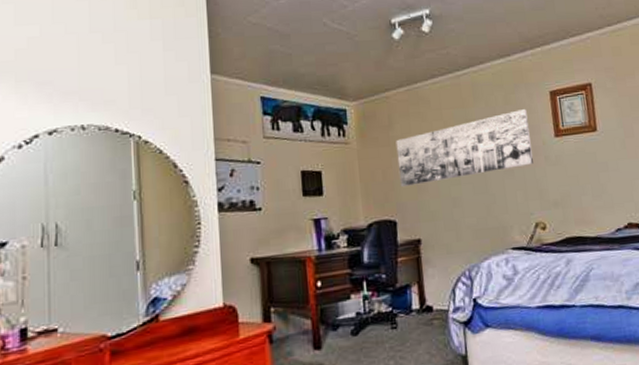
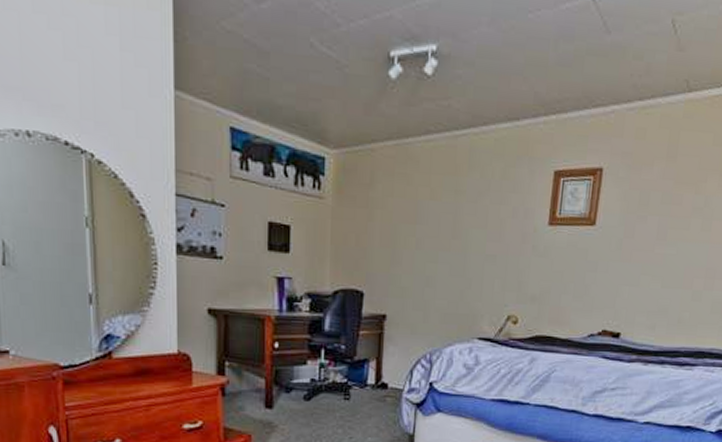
wall art: present [396,109,533,187] -> none [373,187,524,257]

